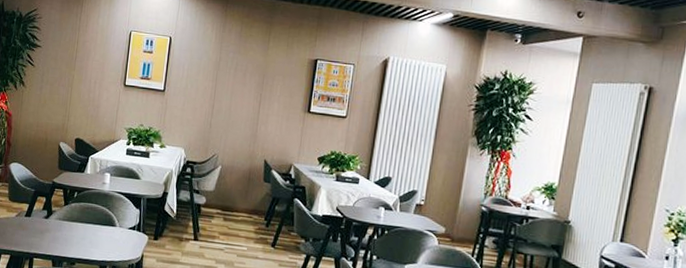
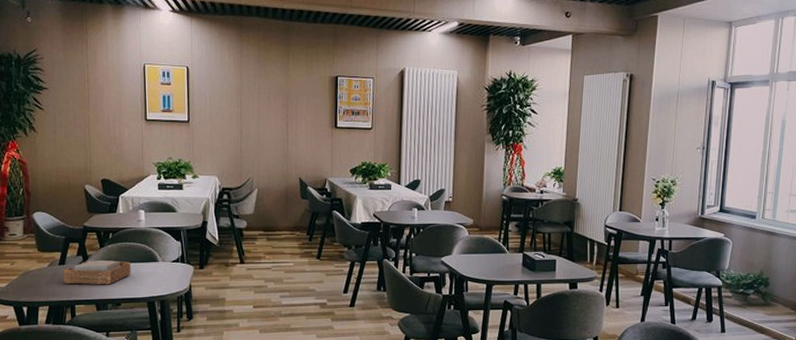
napkin holder: none [27,216,90,243] -> present [63,259,131,285]

